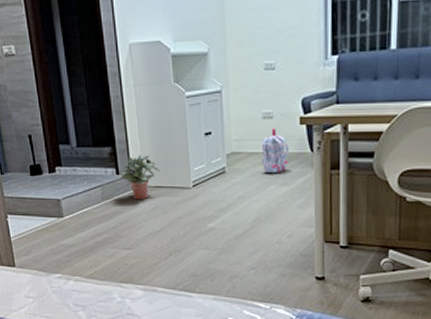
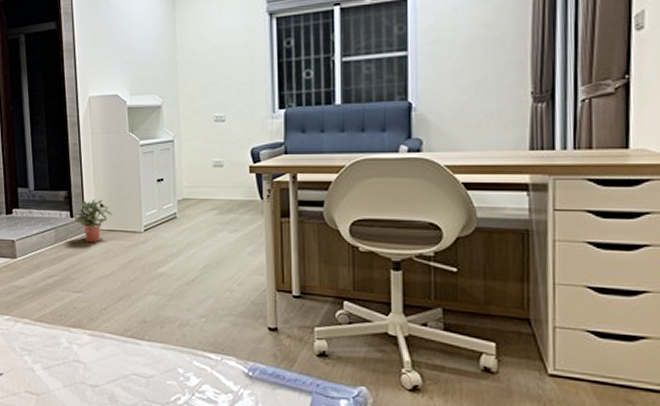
backpack: present [261,128,289,174] -> none [212,176,239,220]

